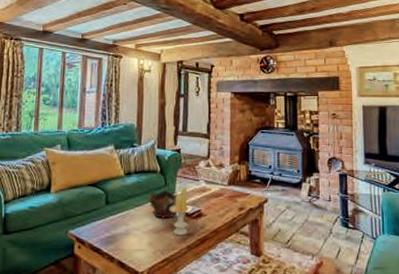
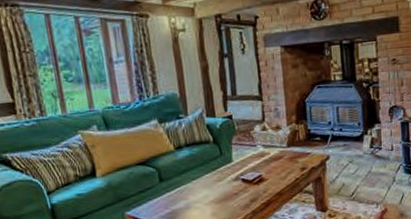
decorative bowl: present [149,190,179,219] -> none [205,159,236,189]
candle: present [170,188,192,236] -> none [229,154,253,203]

